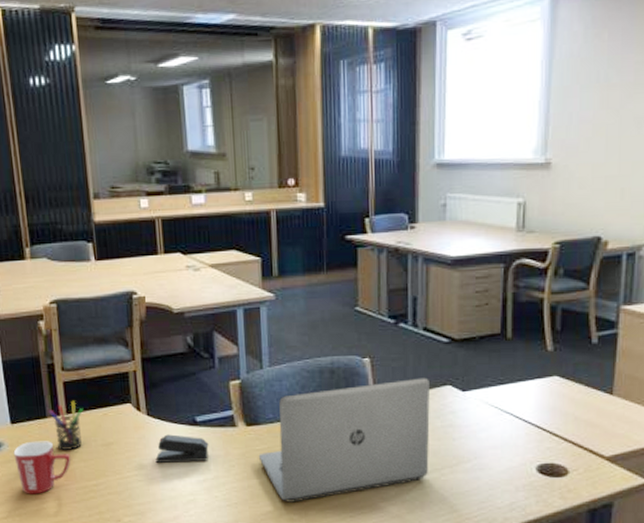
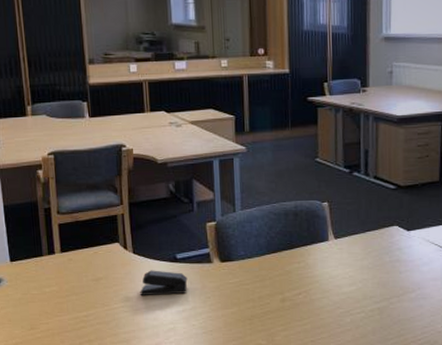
mug: present [13,441,71,494] -> none [12,277,64,325]
pen holder: present [48,400,84,450] -> none [44,240,77,285]
laptop: present [258,377,430,502] -> none [231,219,380,329]

